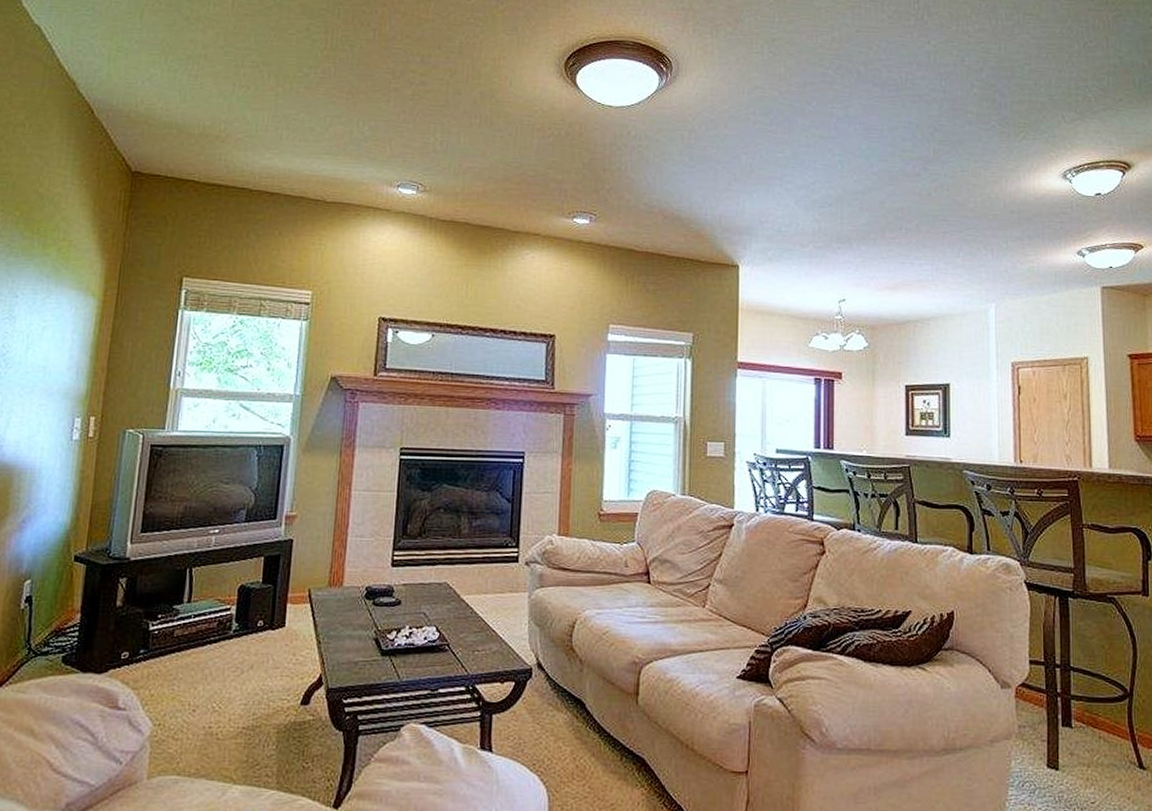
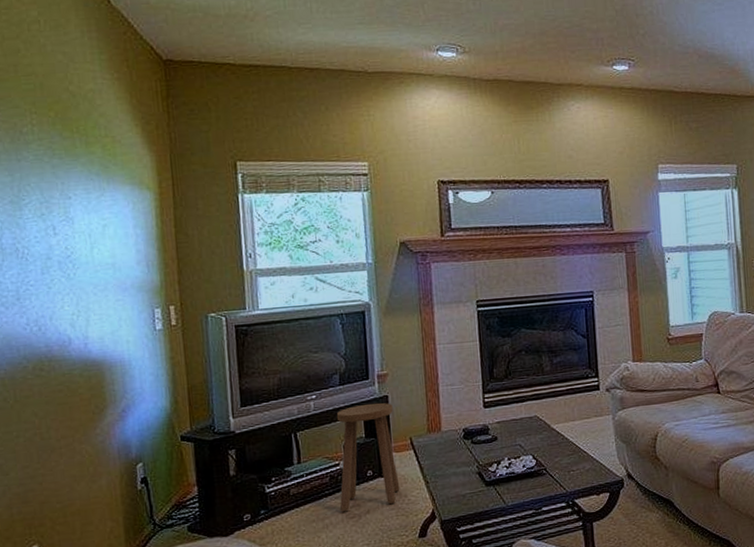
stool: none [222,545,296,664] -> present [336,402,400,513]

